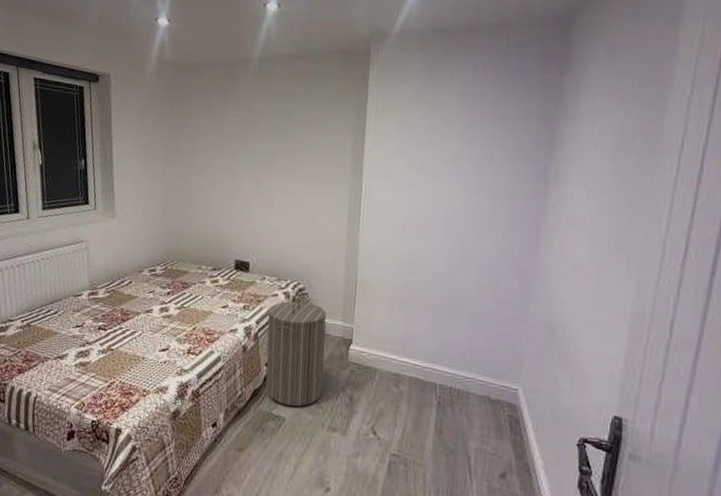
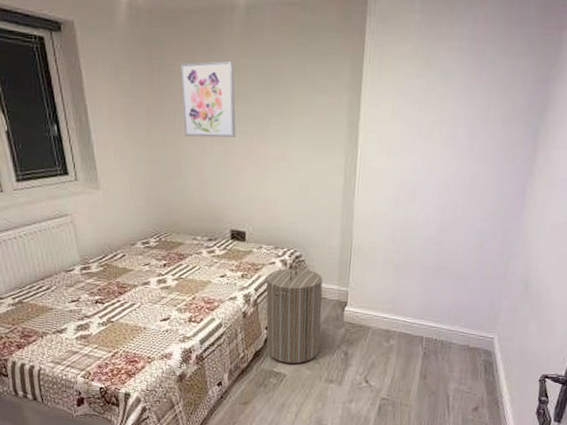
wall art: none [197,105,247,173] -> present [180,61,236,138]

